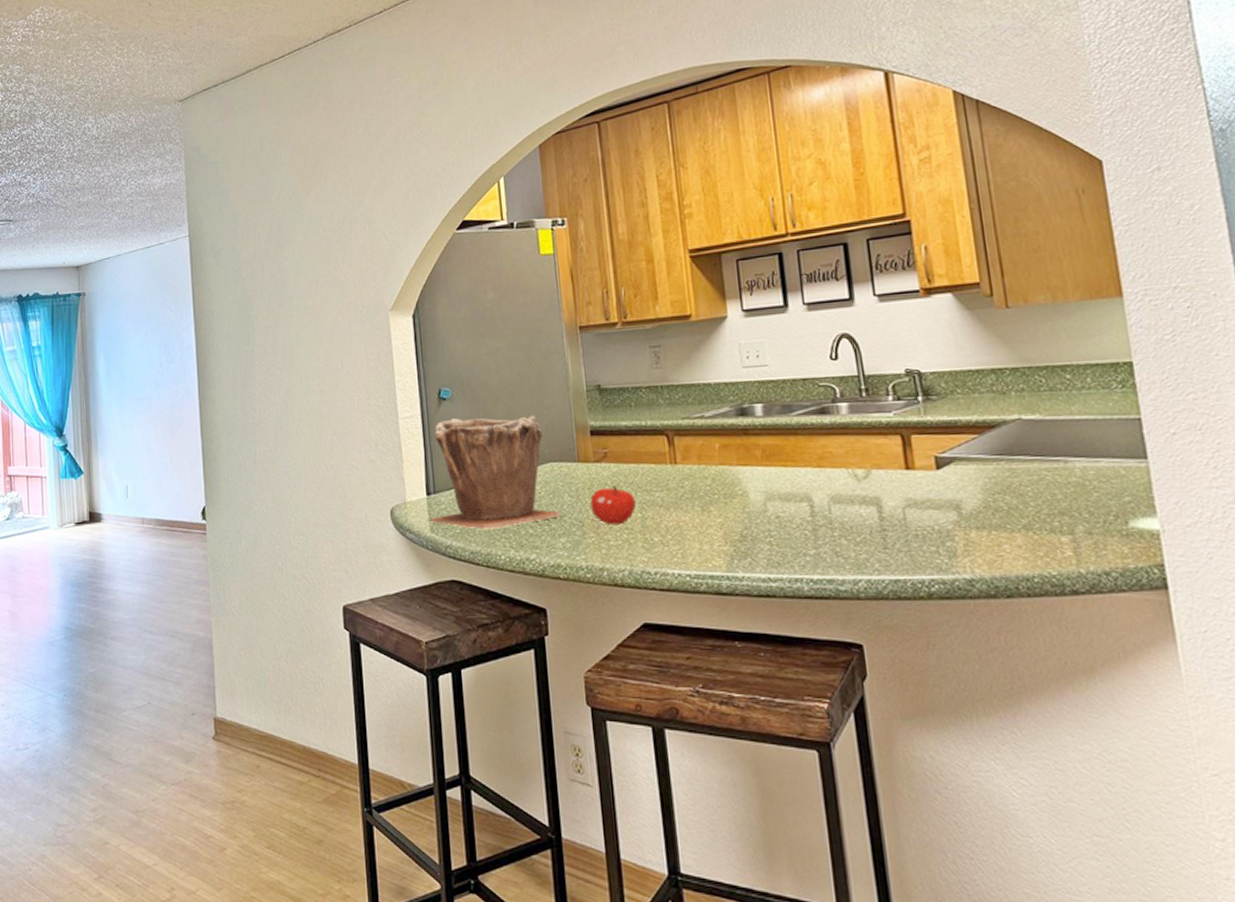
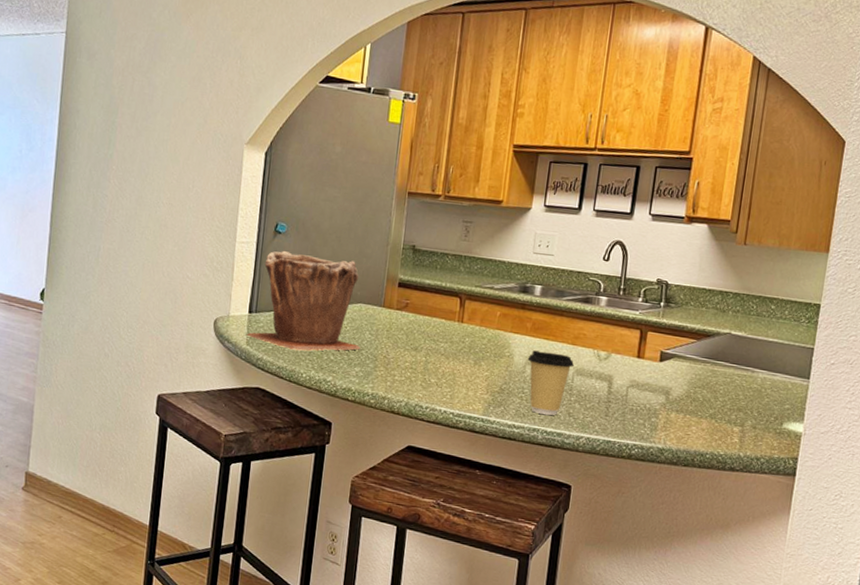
fruit: present [590,485,637,525] -> none [385,331,424,365]
coffee cup: none [766,481,828,559] -> present [527,350,575,415]

